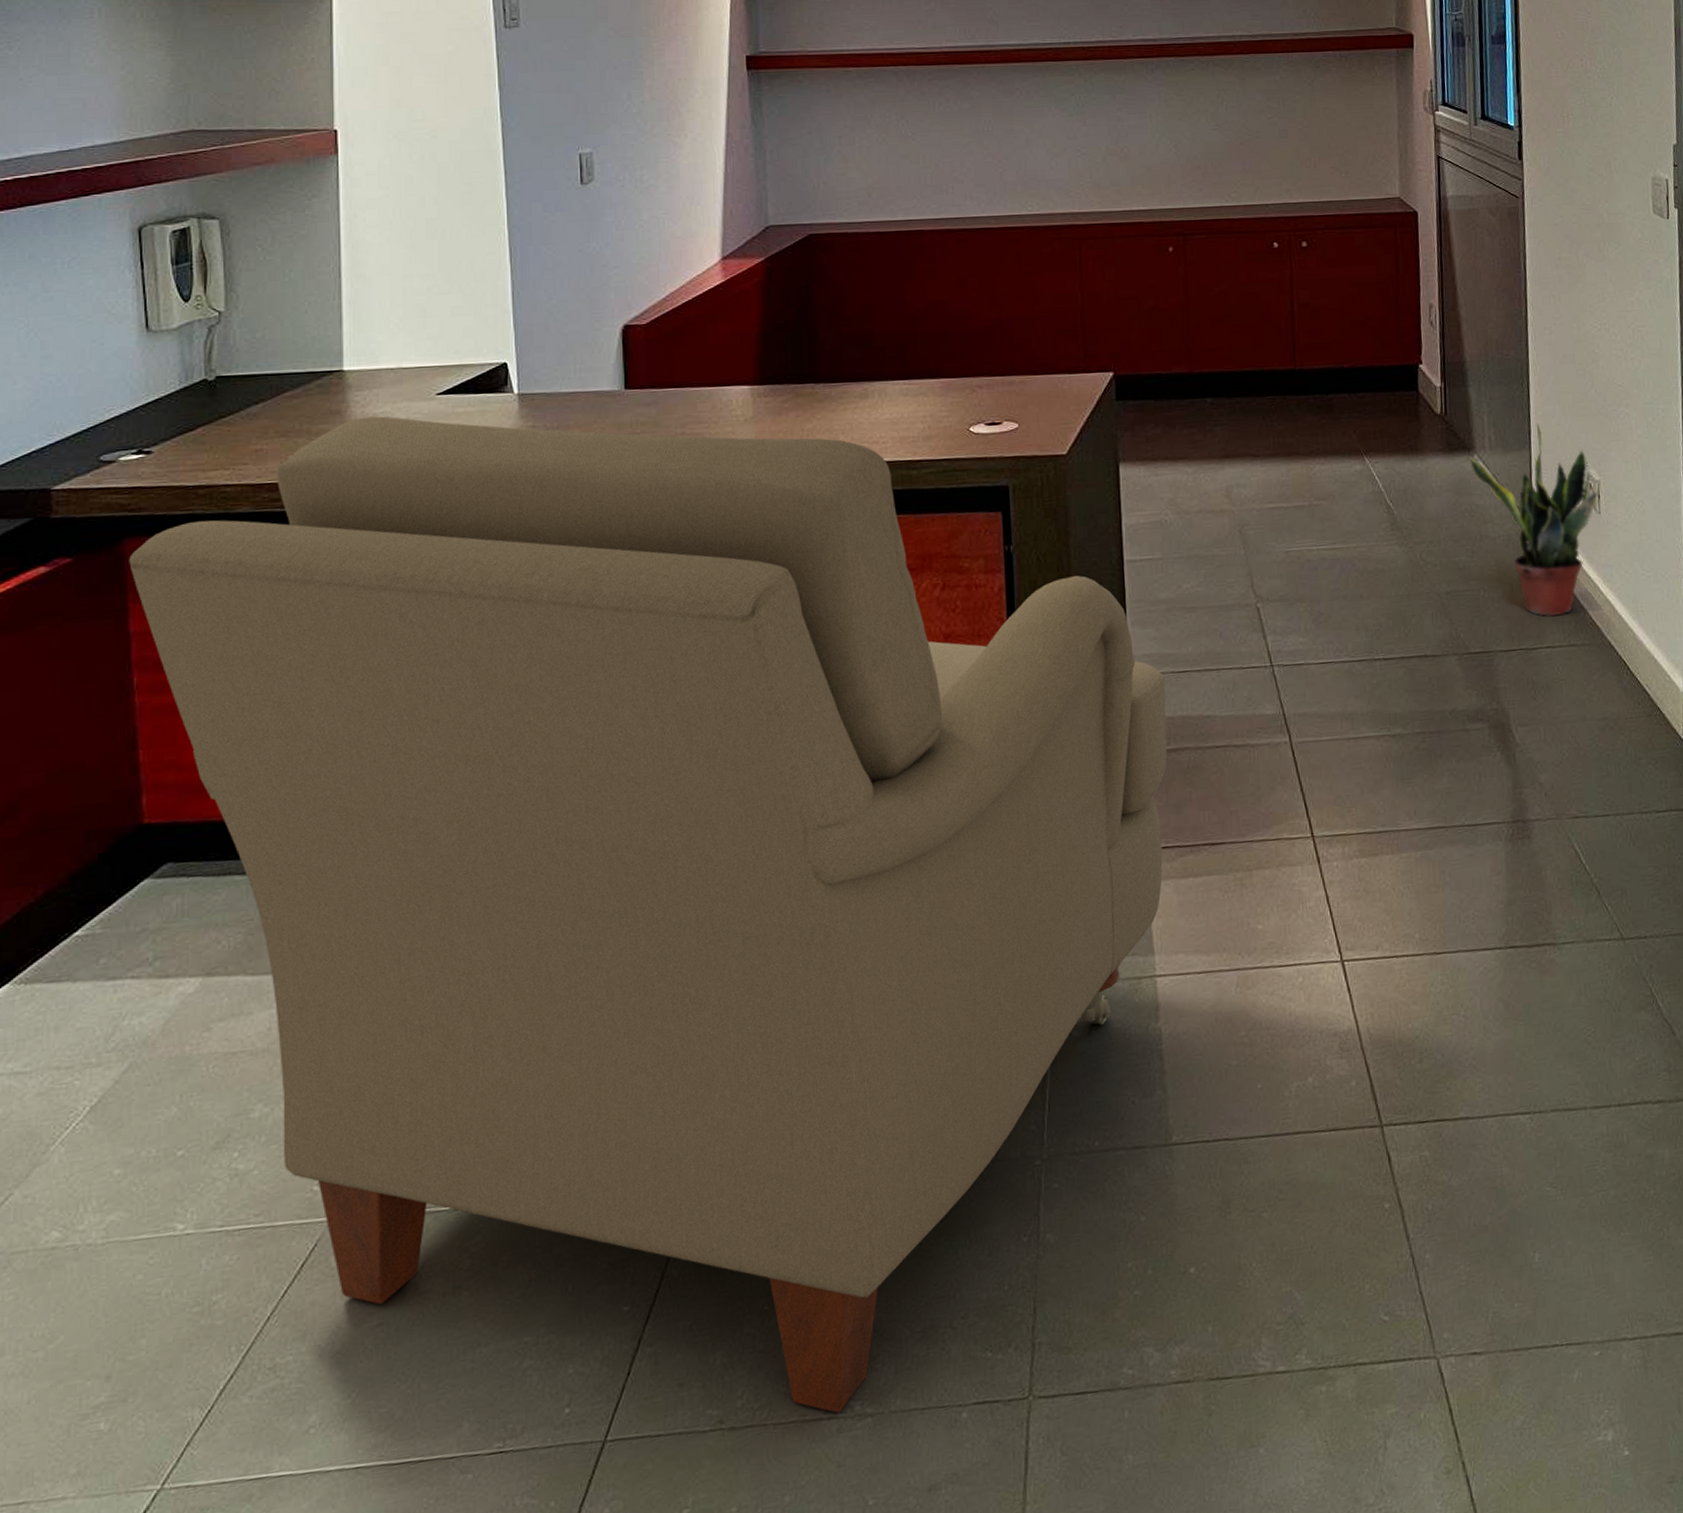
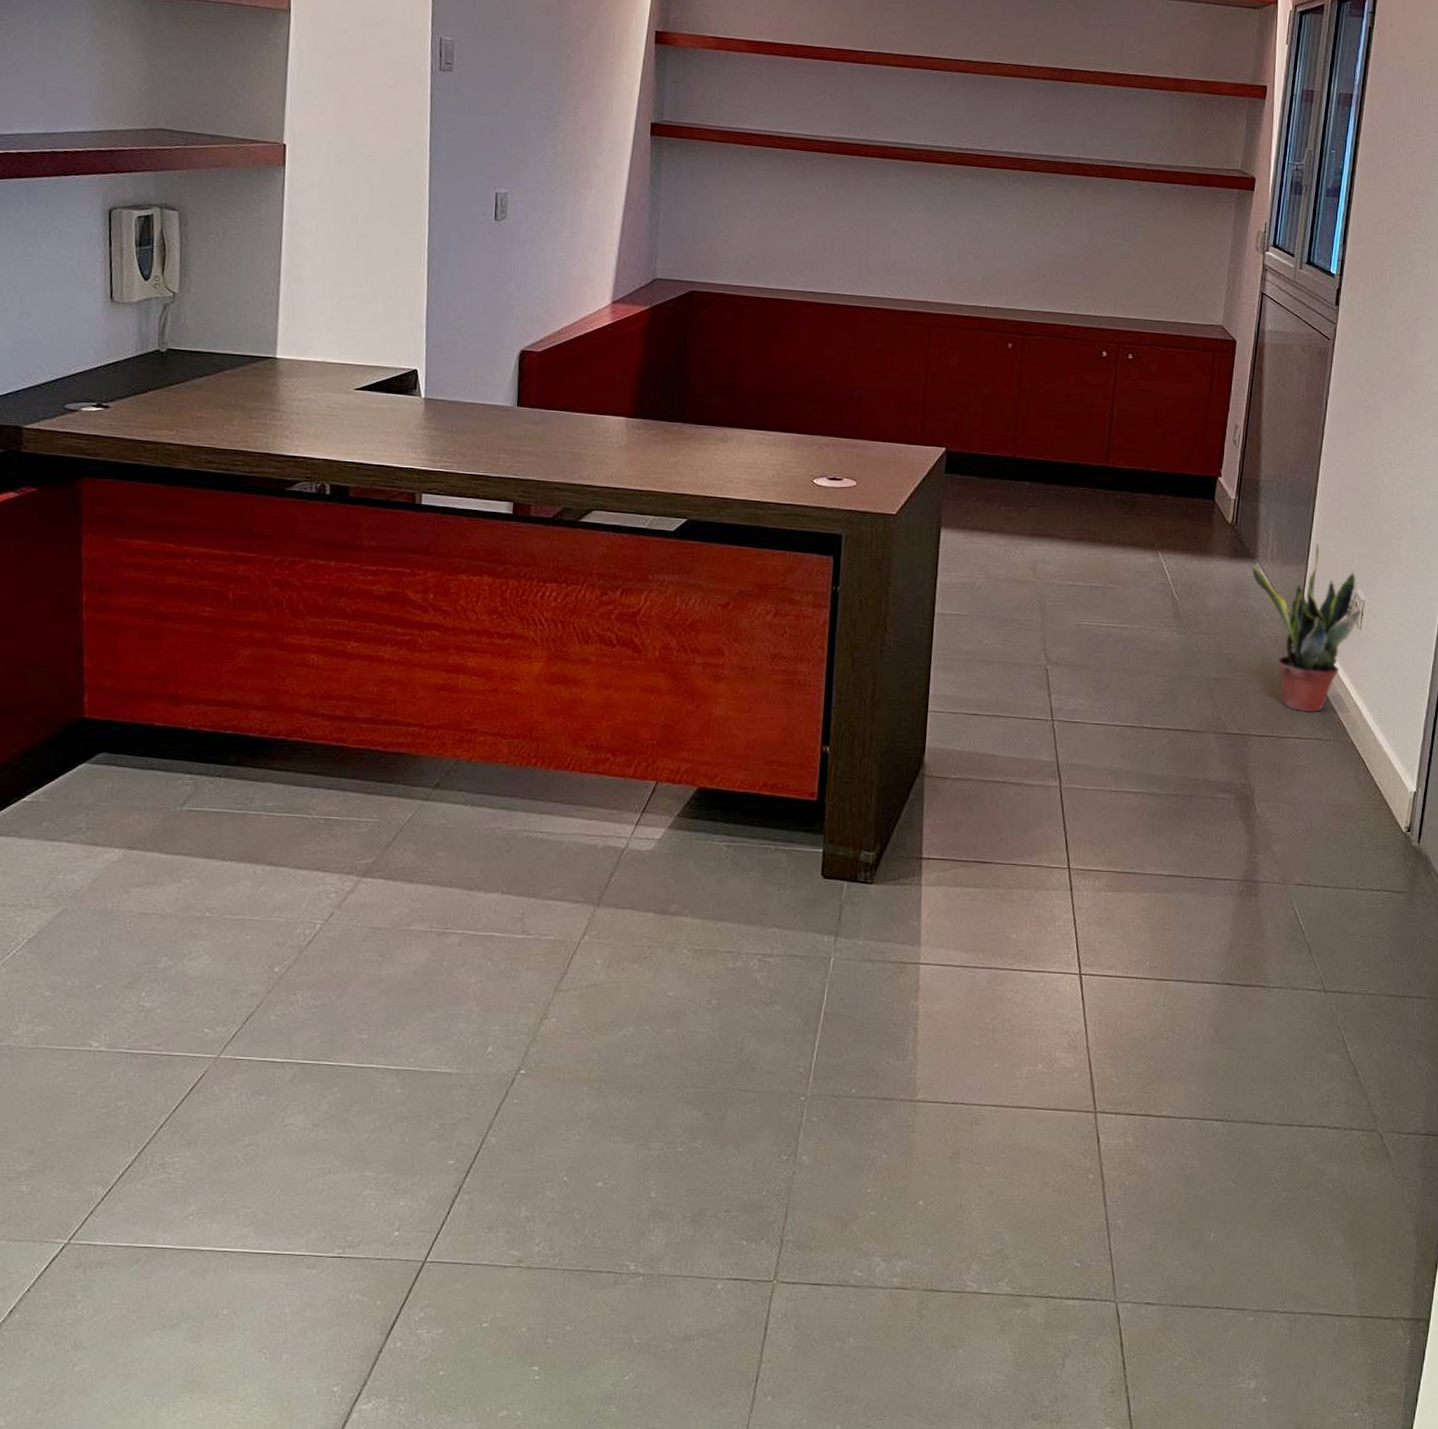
chair: present [129,416,1168,1413] -> none [84,400,958,1269]

